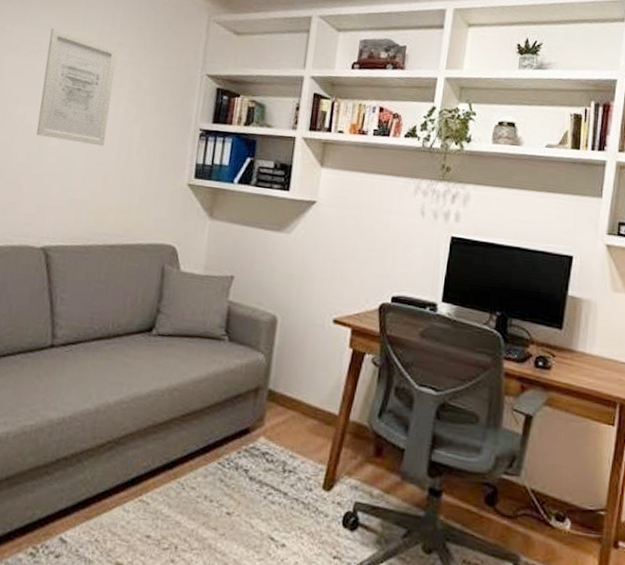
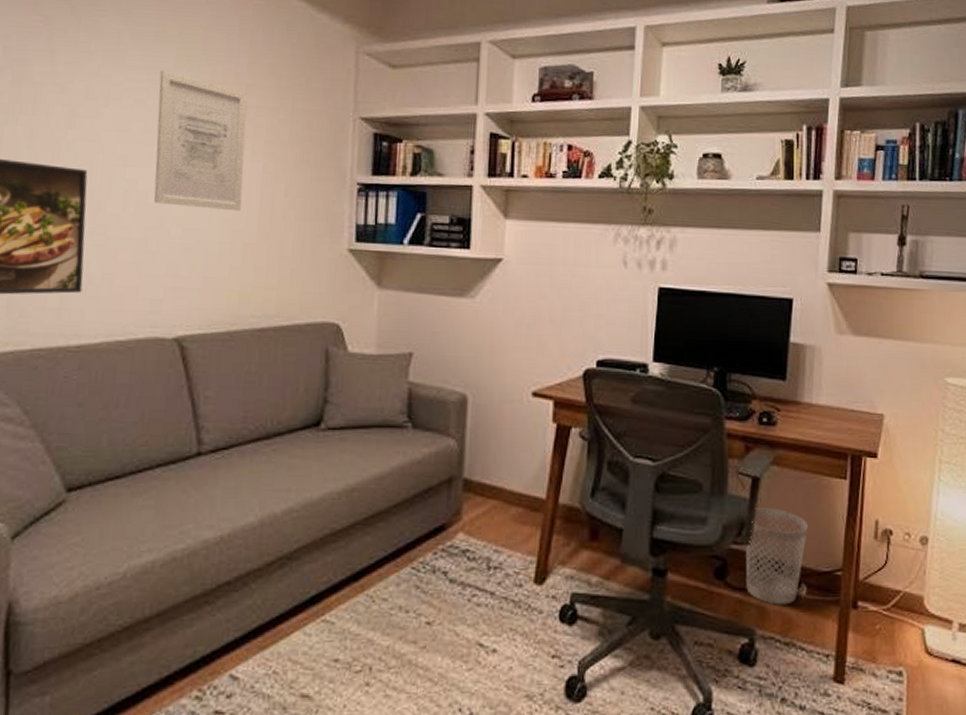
wastebasket: none [514,443,575,537] -> present [746,508,808,605]

